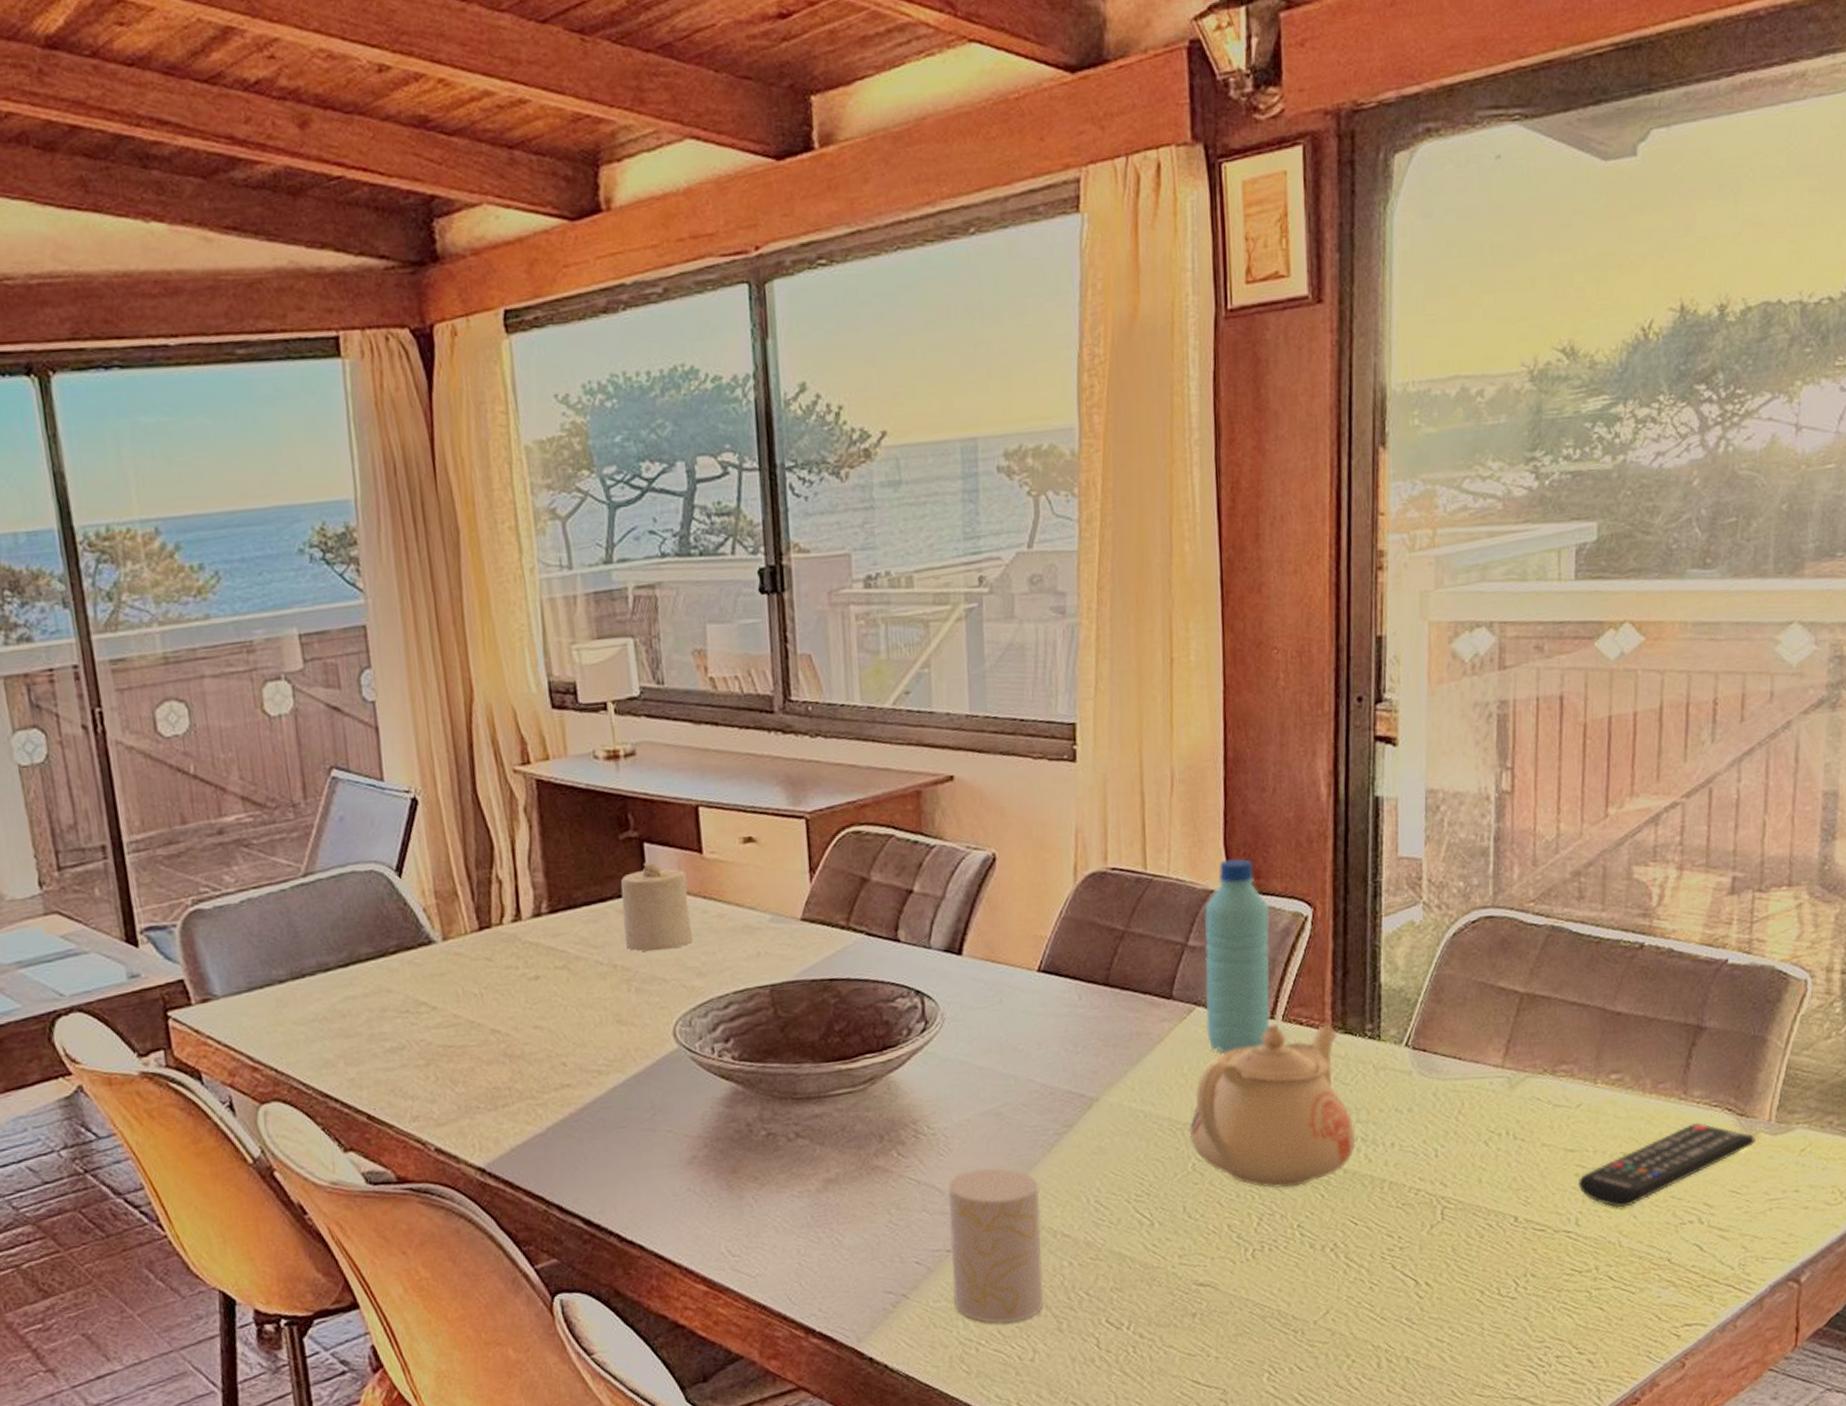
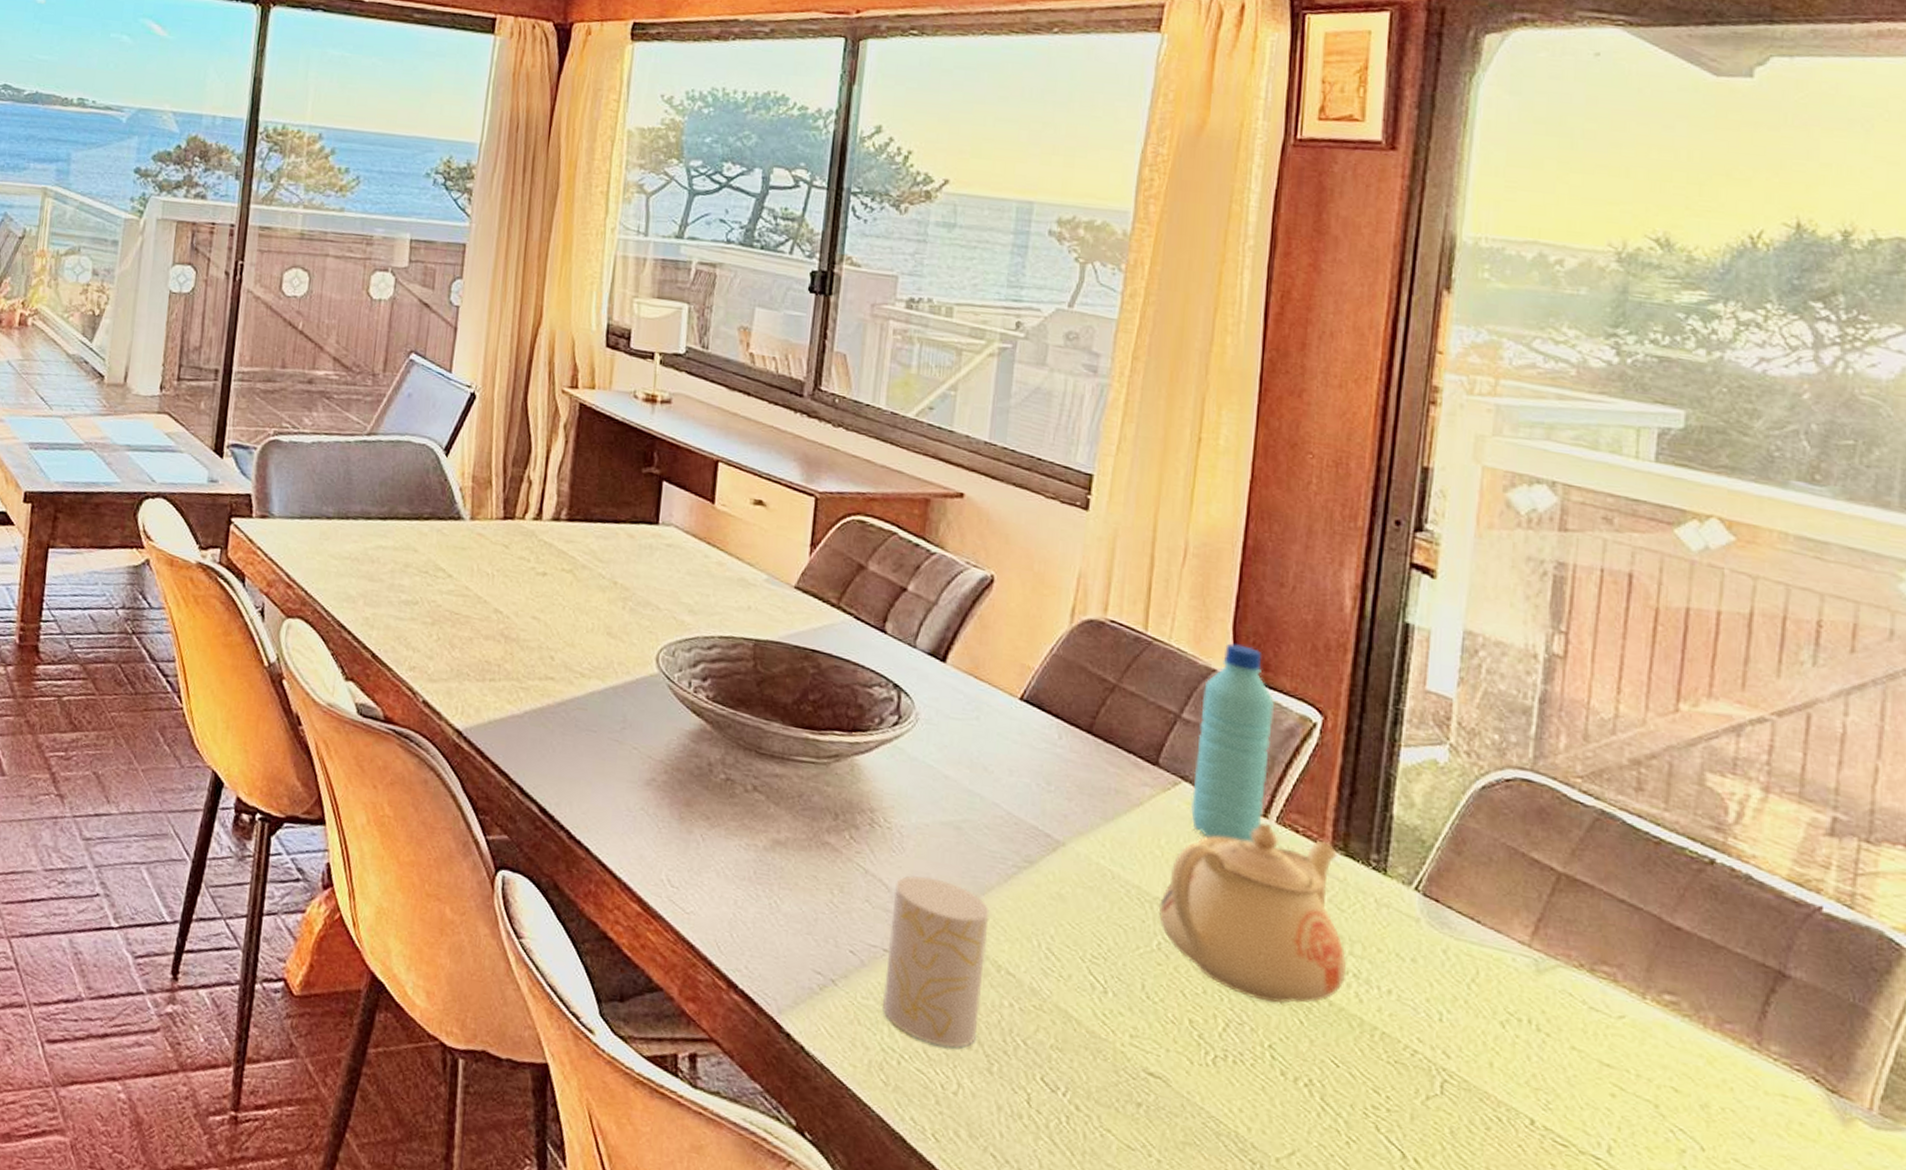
candle: present [620,861,693,952] -> none [628,497,695,582]
remote control: present [1578,1123,1755,1208] -> none [1613,1081,1850,1154]

